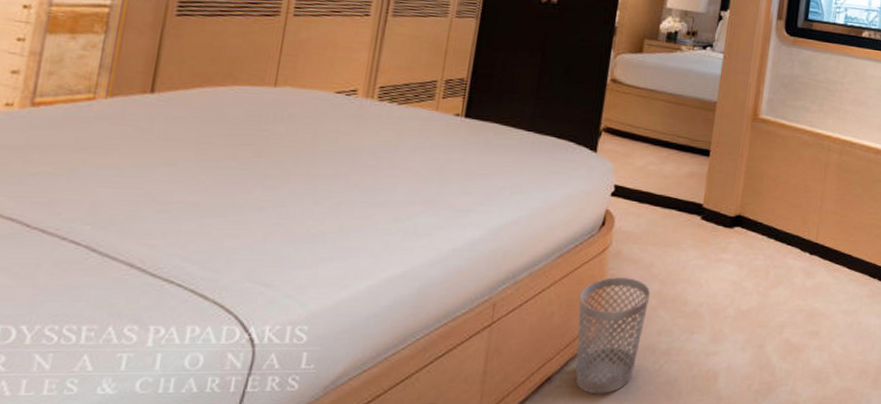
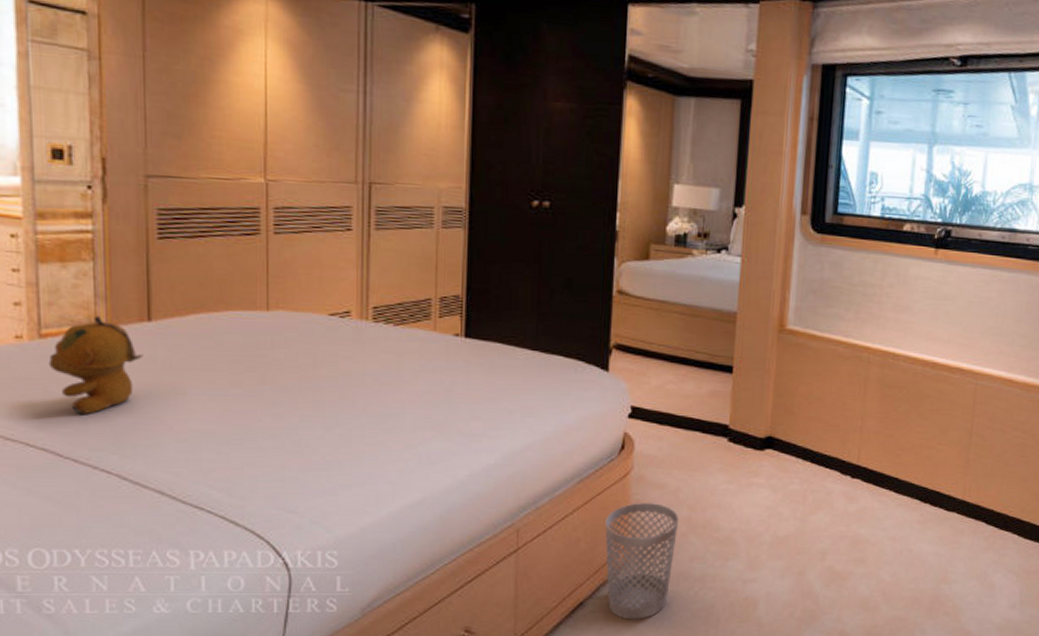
stuffed bear: none [35,86,139,185] -> present [48,316,143,415]

